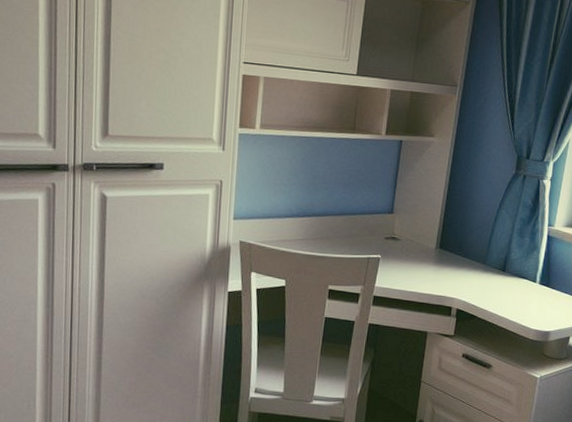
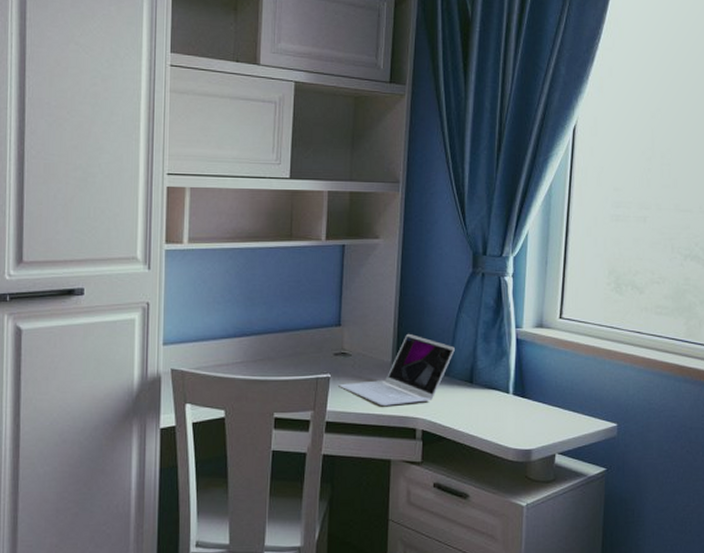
laptop: none [387,224,493,286] -> present [338,333,455,406]

